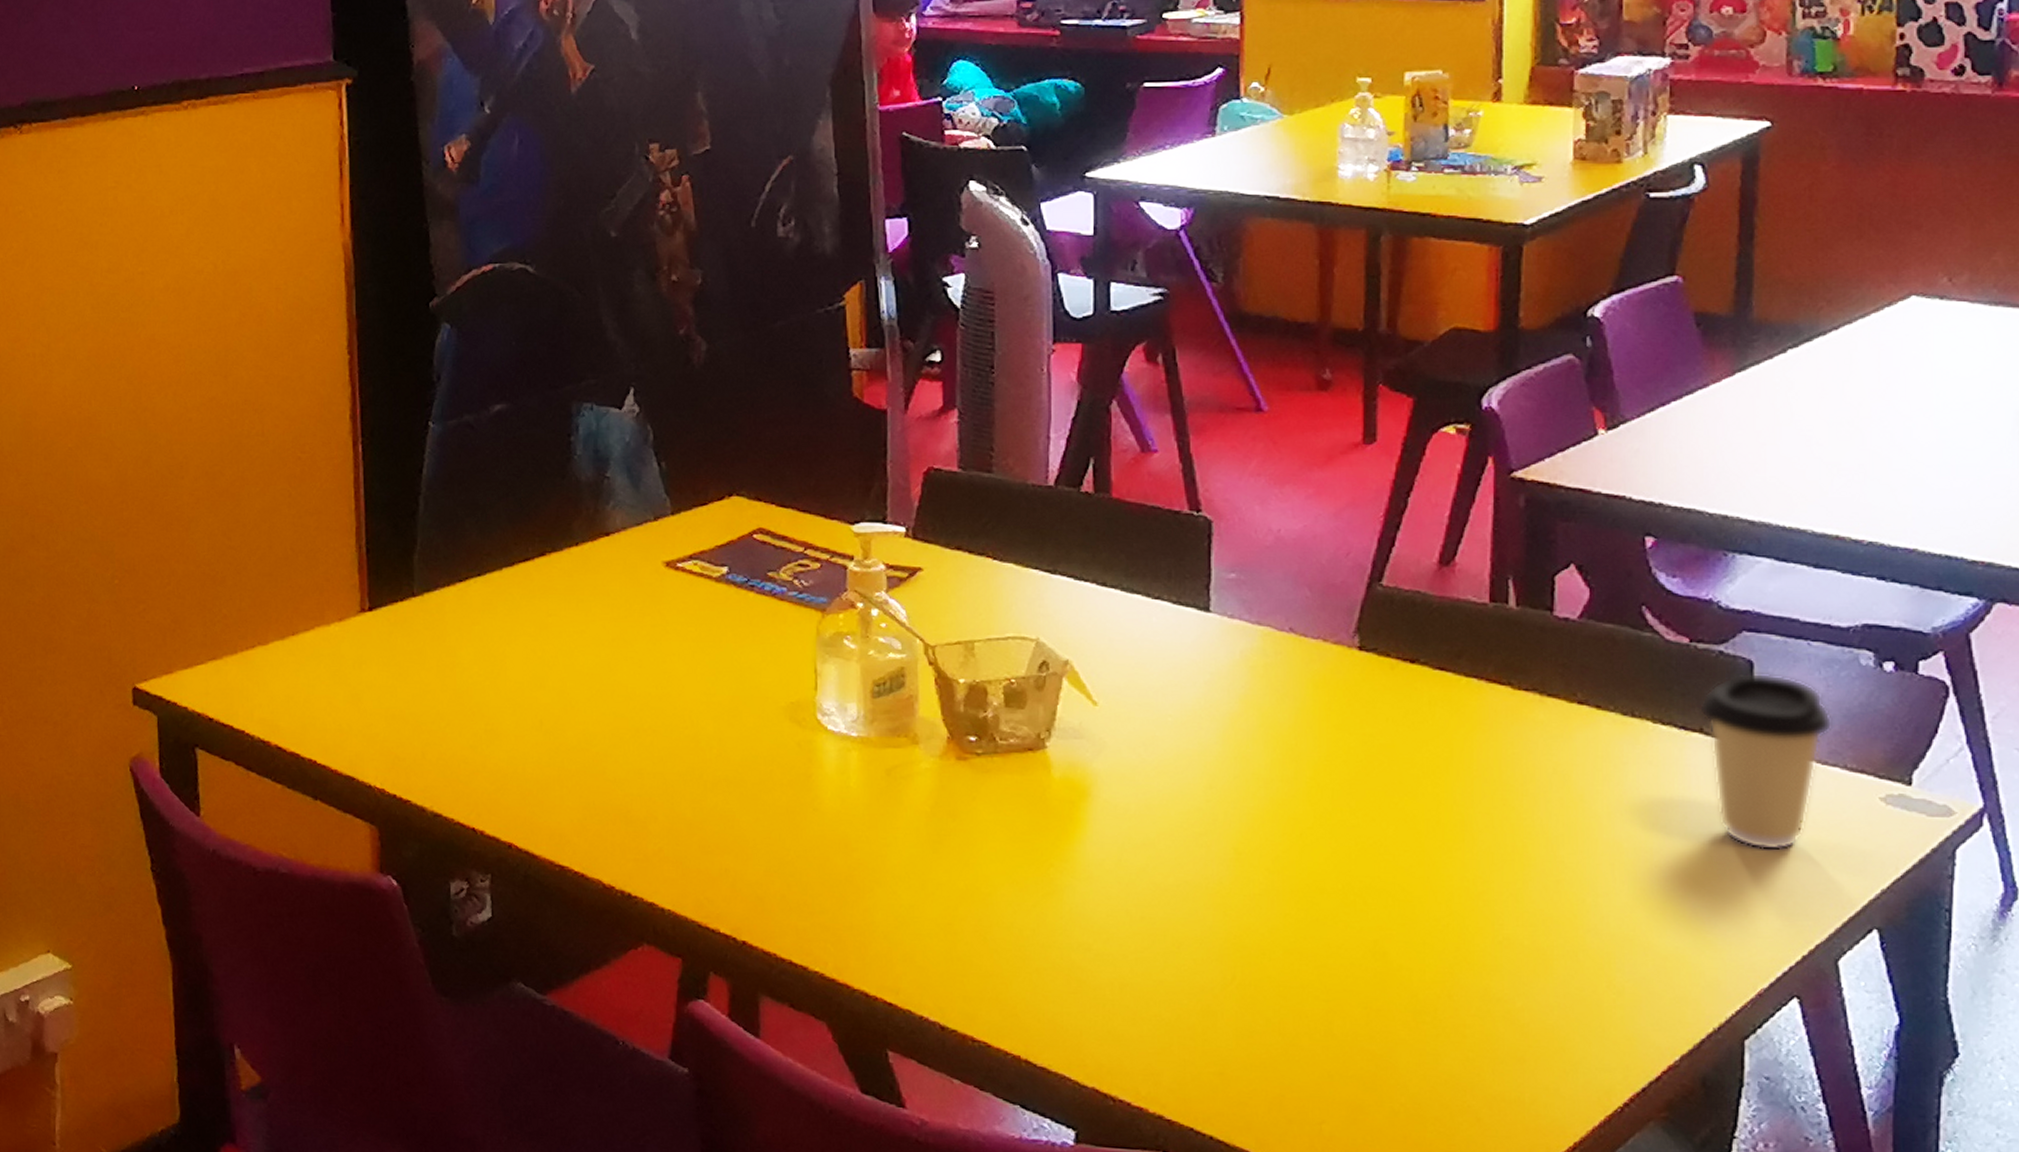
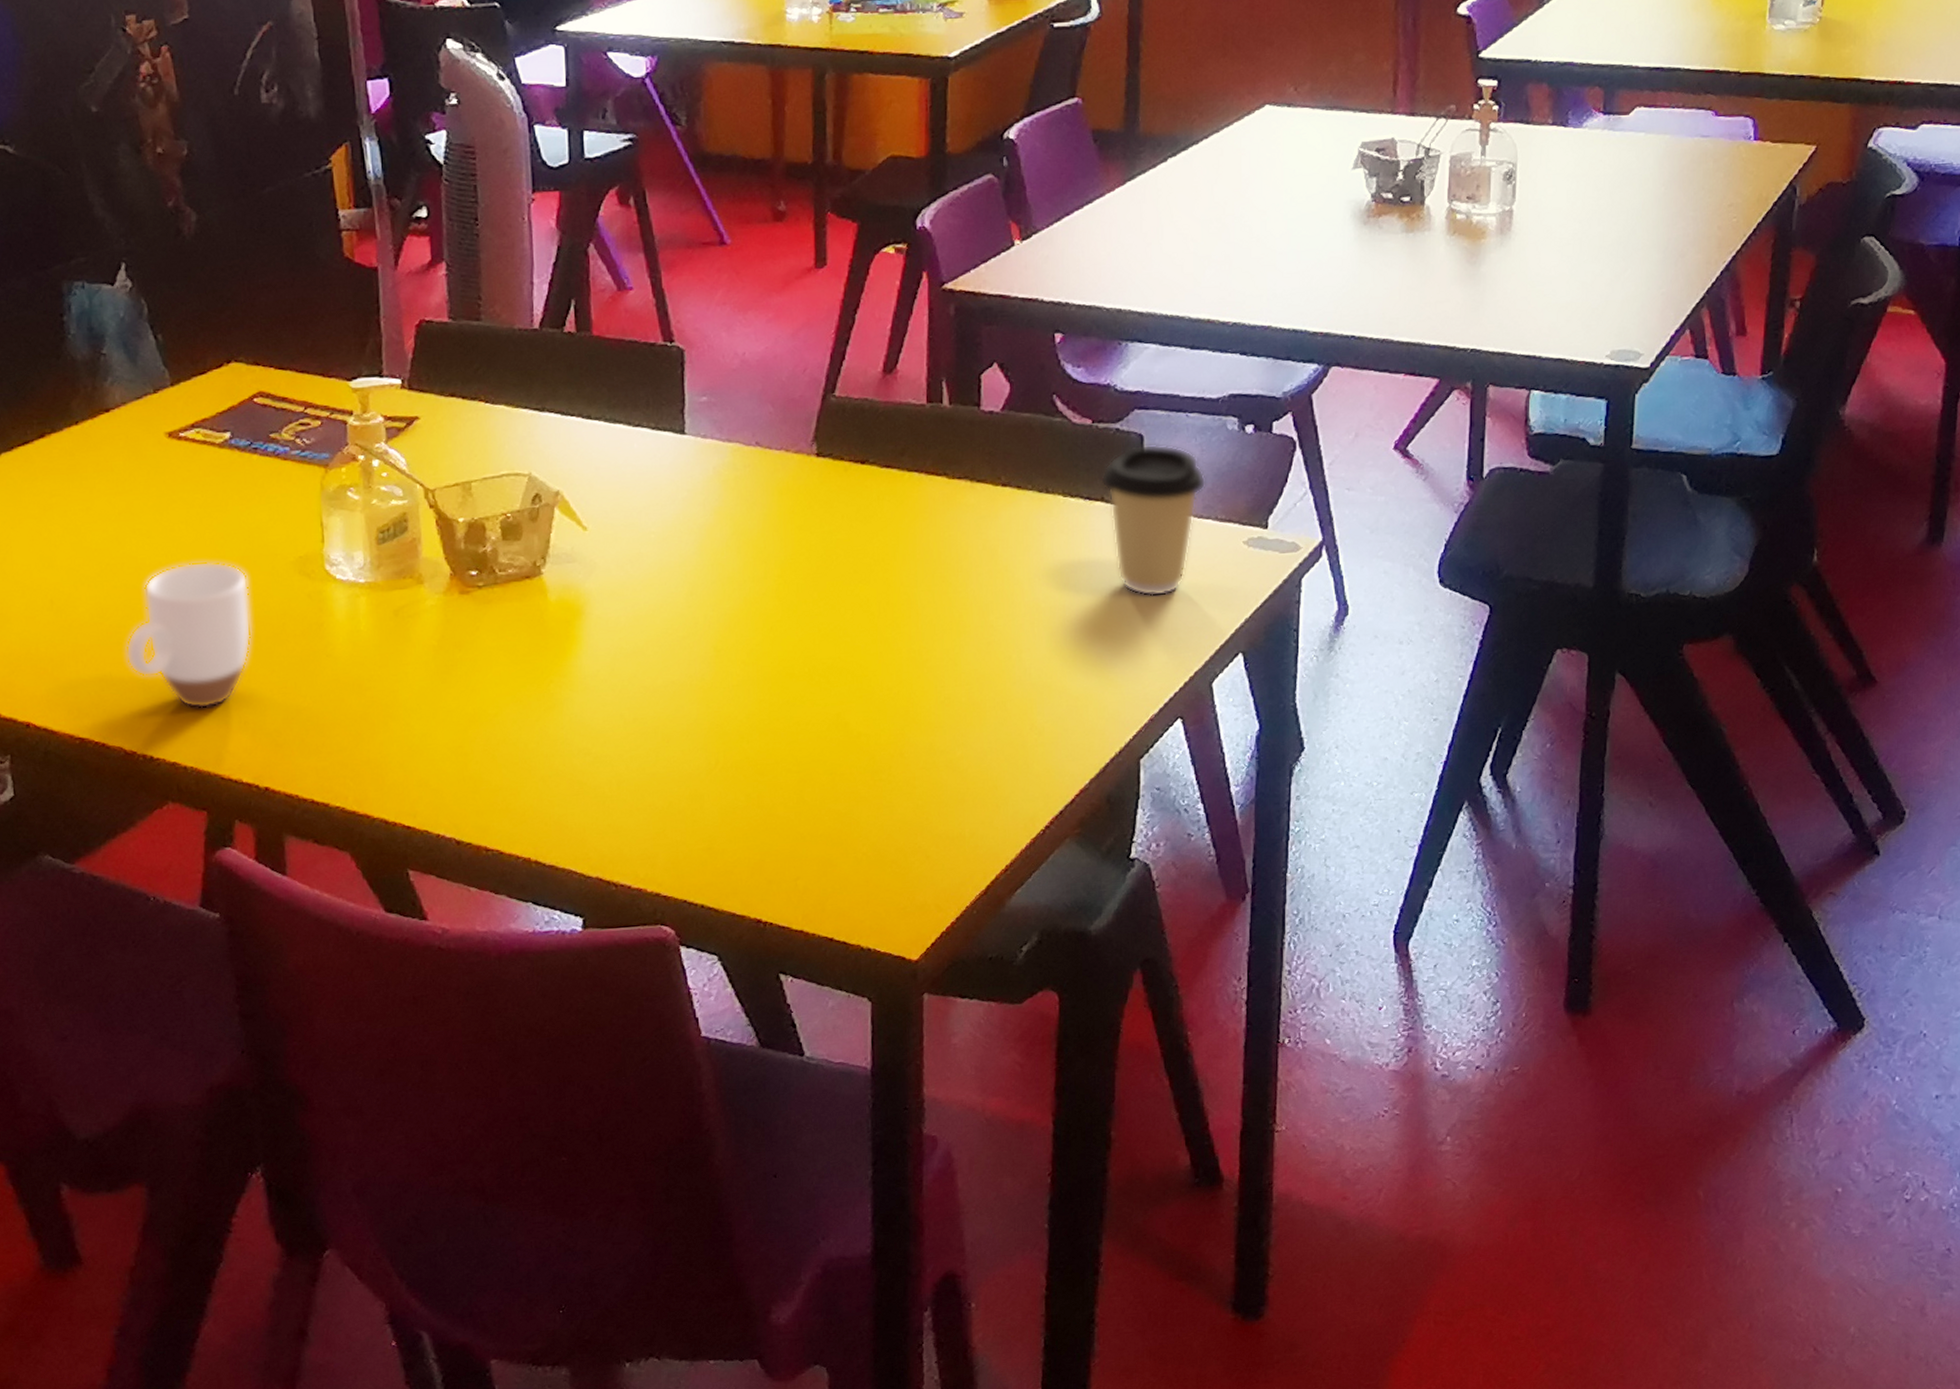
mug: none [610,696,738,851] -> present [125,561,252,709]

